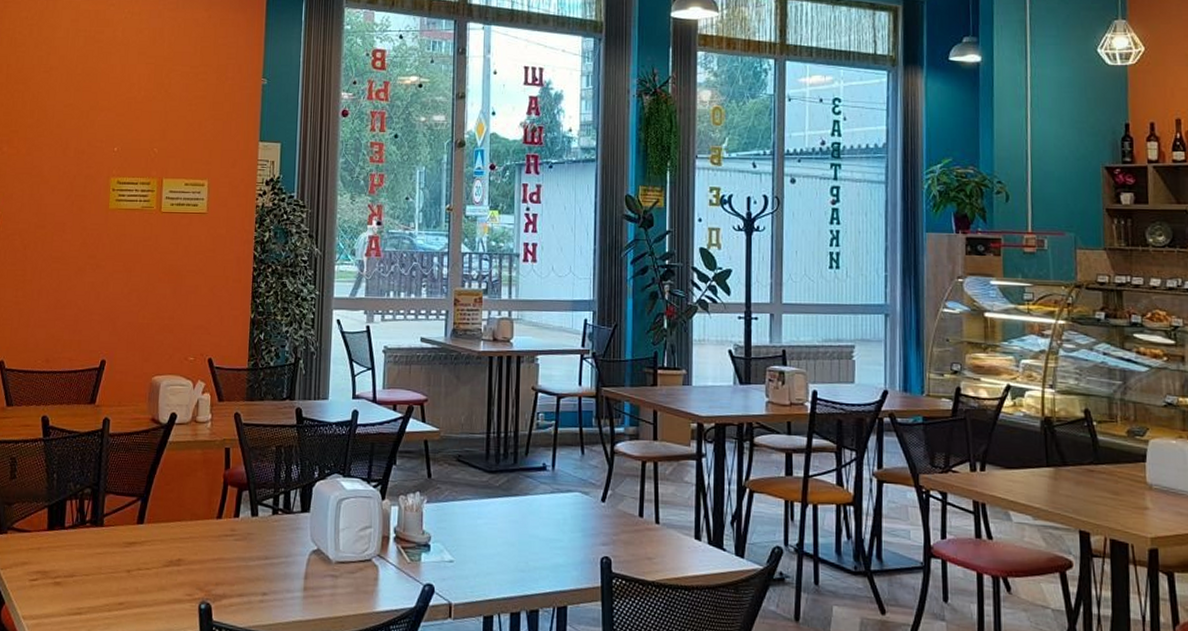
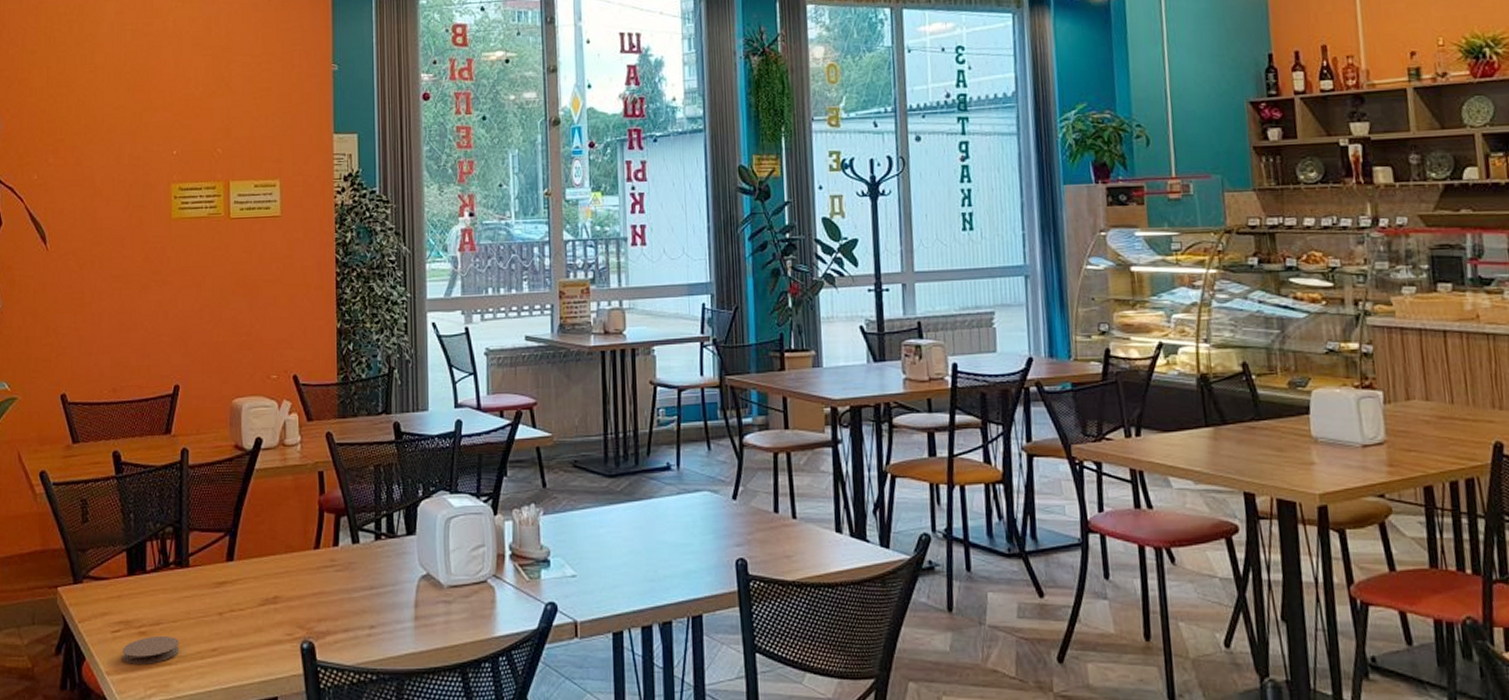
coaster: none [37,586,90,612] -> present [122,635,179,664]

